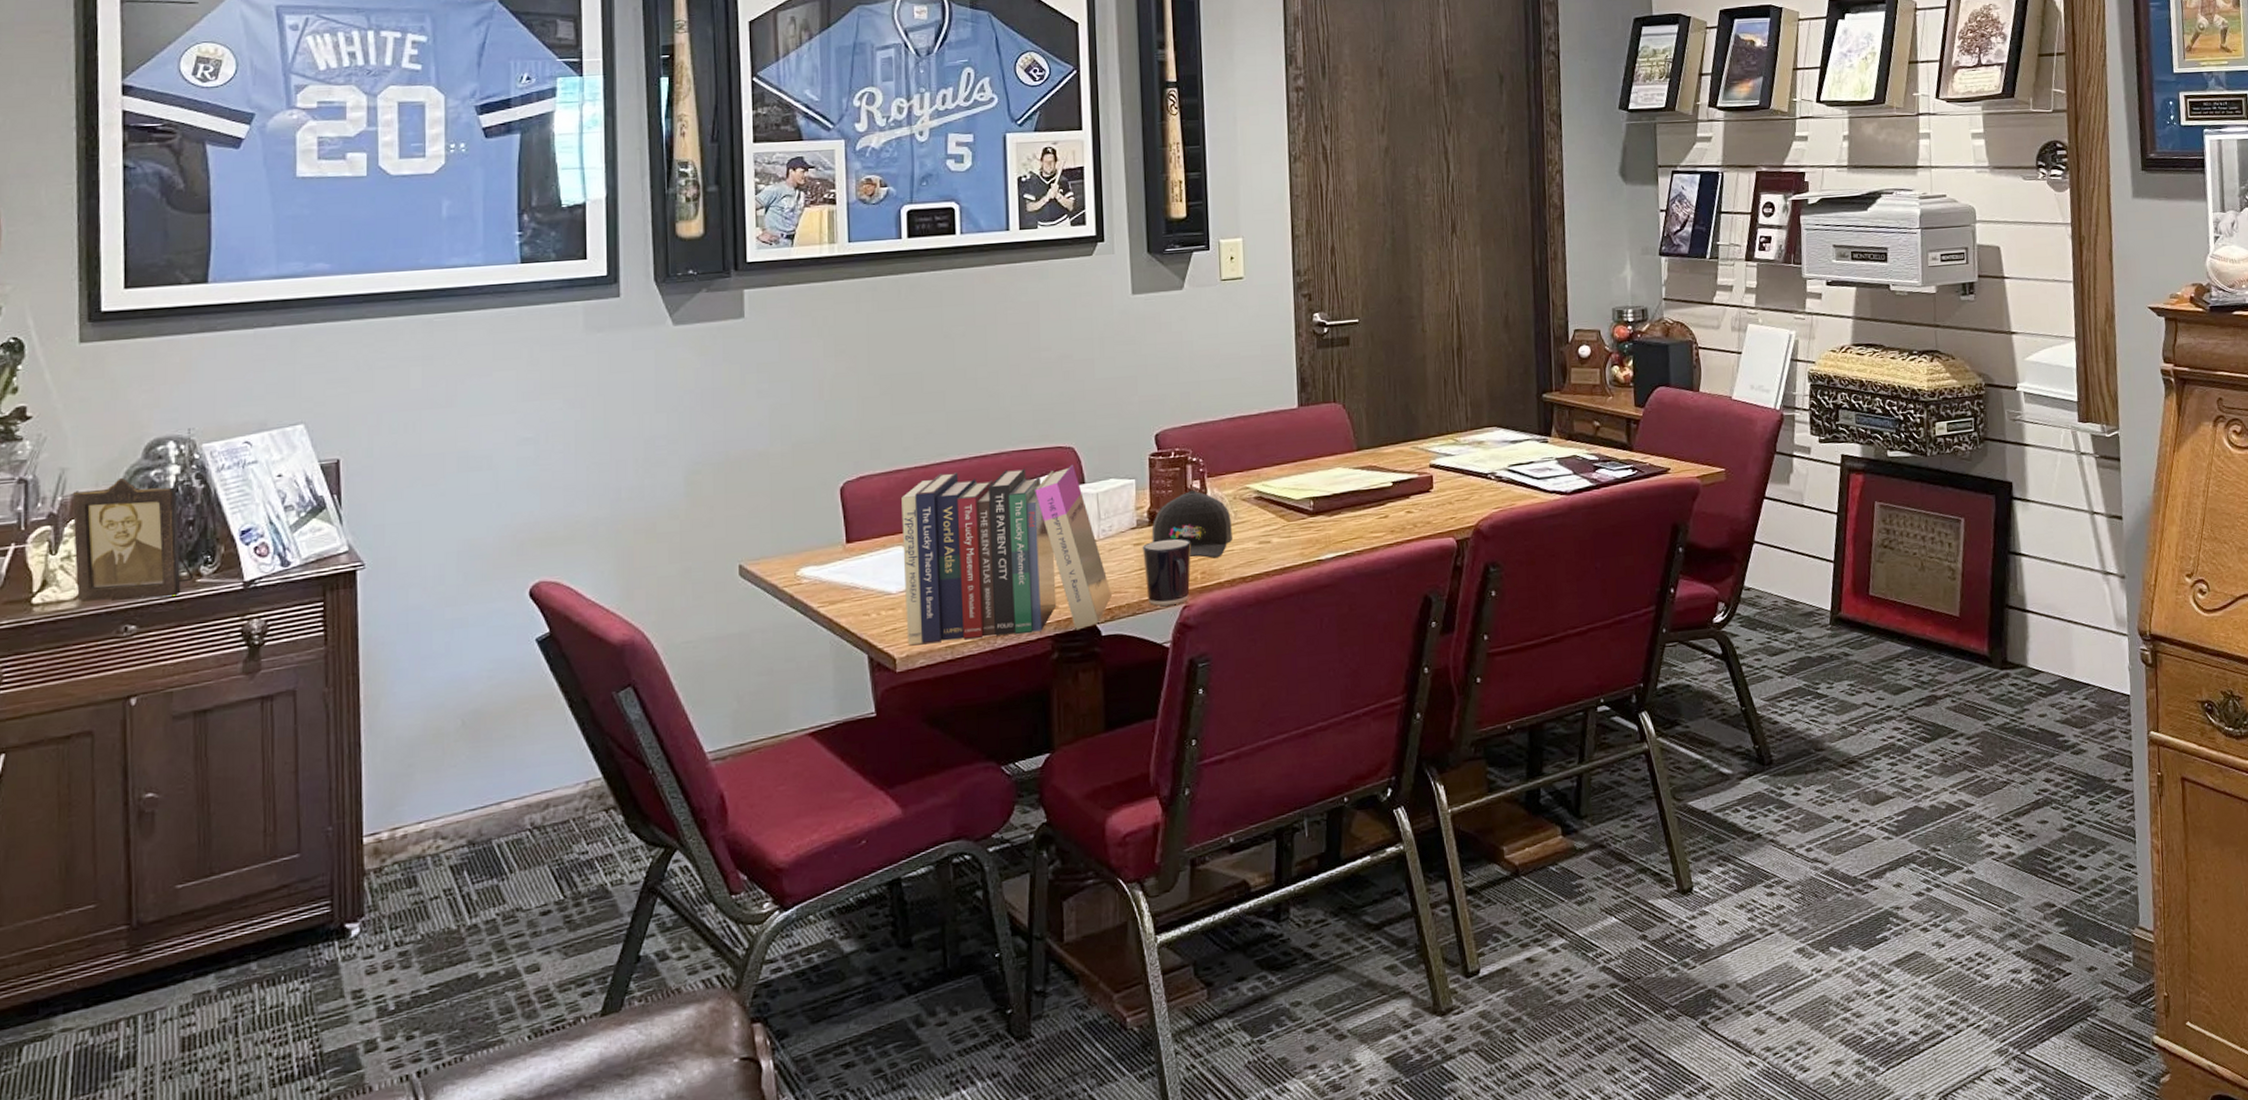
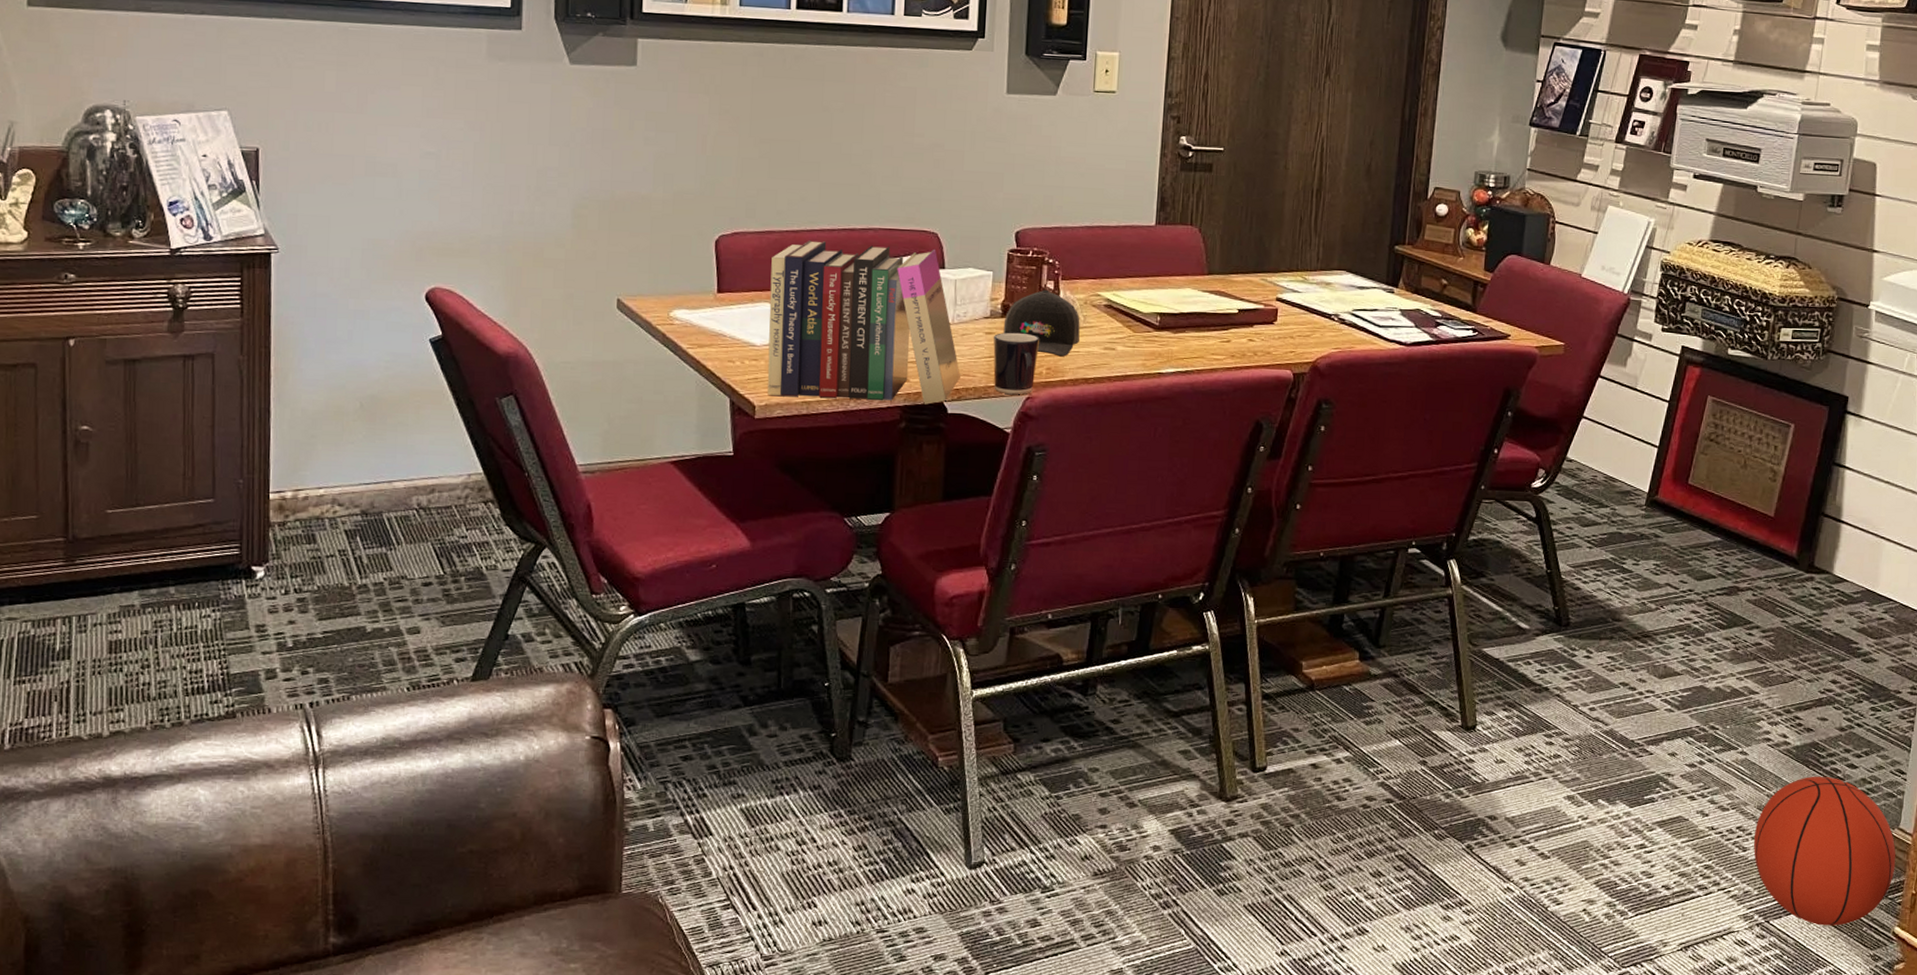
photo frame: present [73,477,194,601] -> none [20,137,127,253]
basketball: none [1994,883,2143,1048] -> present [1753,776,1896,926]

